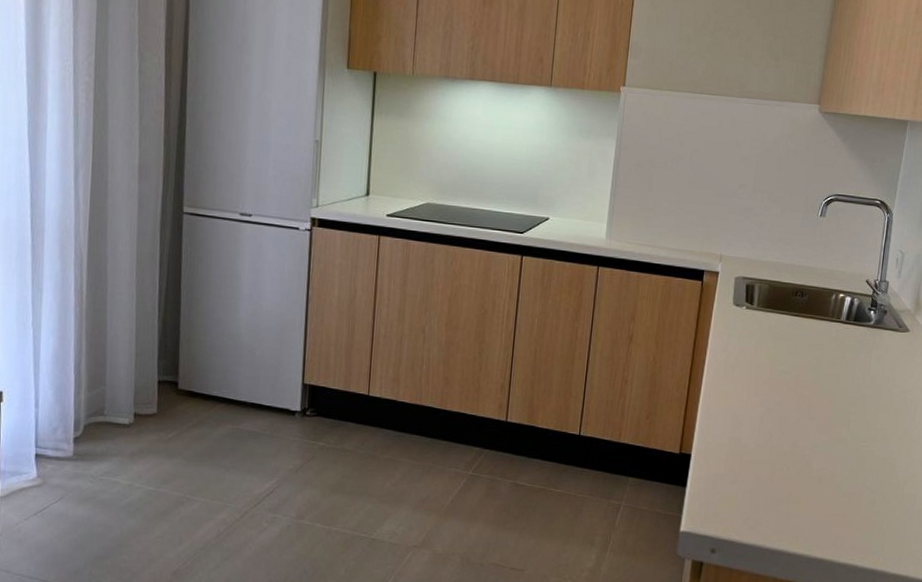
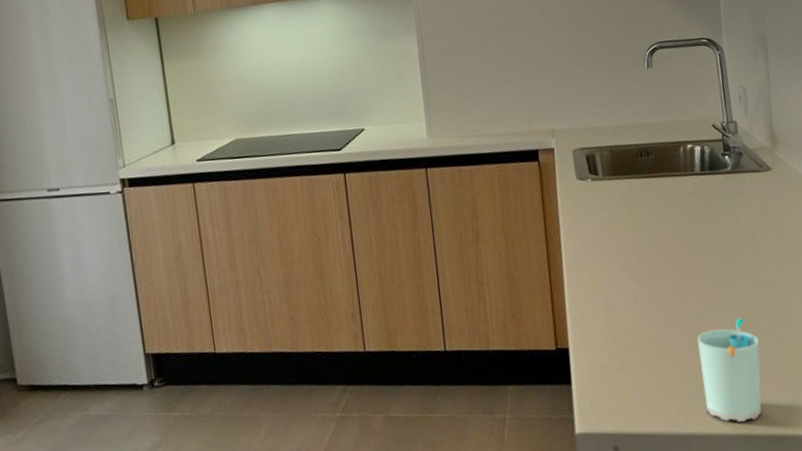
cup: none [801,457,862,549] -> present [697,317,762,422]

